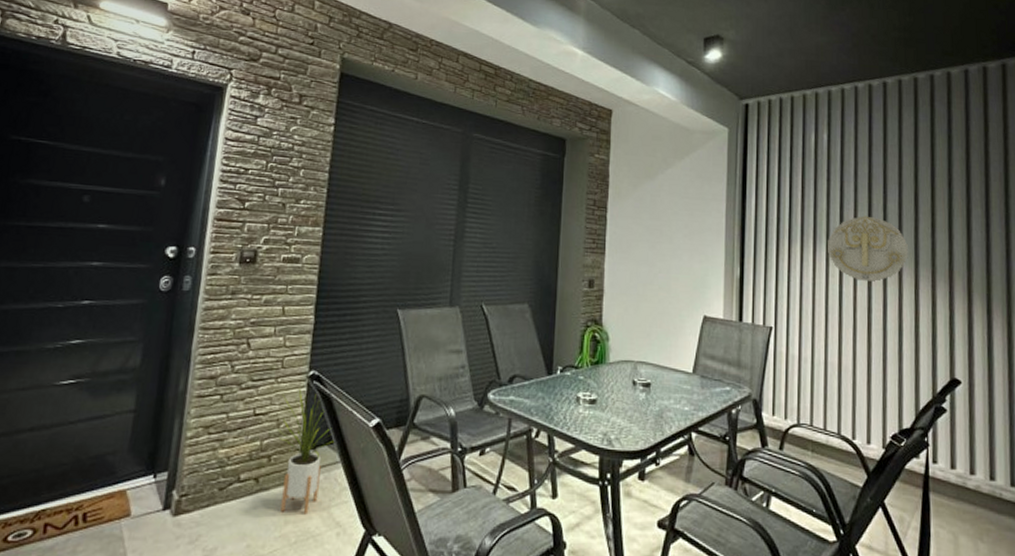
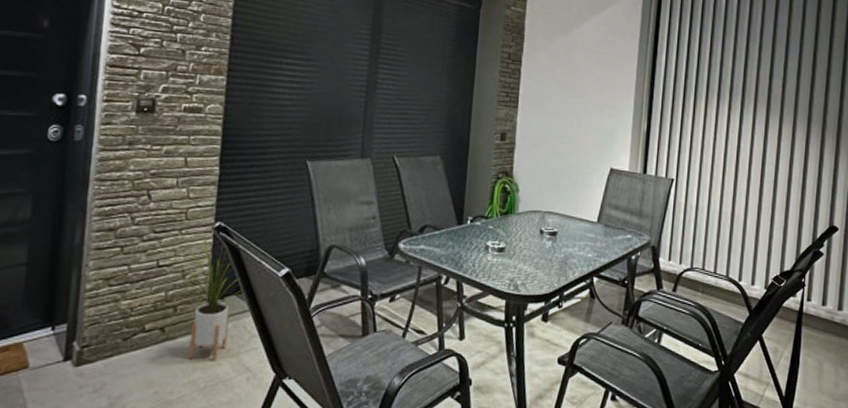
wall decoration: present [828,215,908,281] -> none [730,74,803,137]

